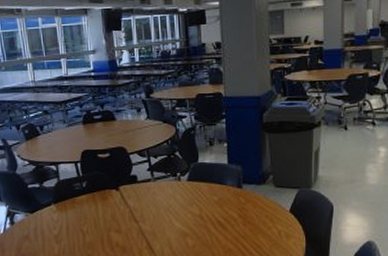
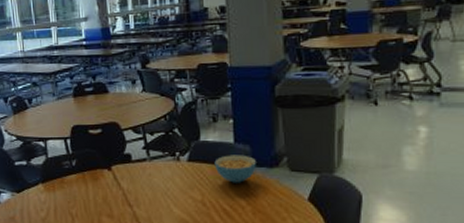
cereal bowl: none [211,174,247,199] -> present [214,155,256,183]

